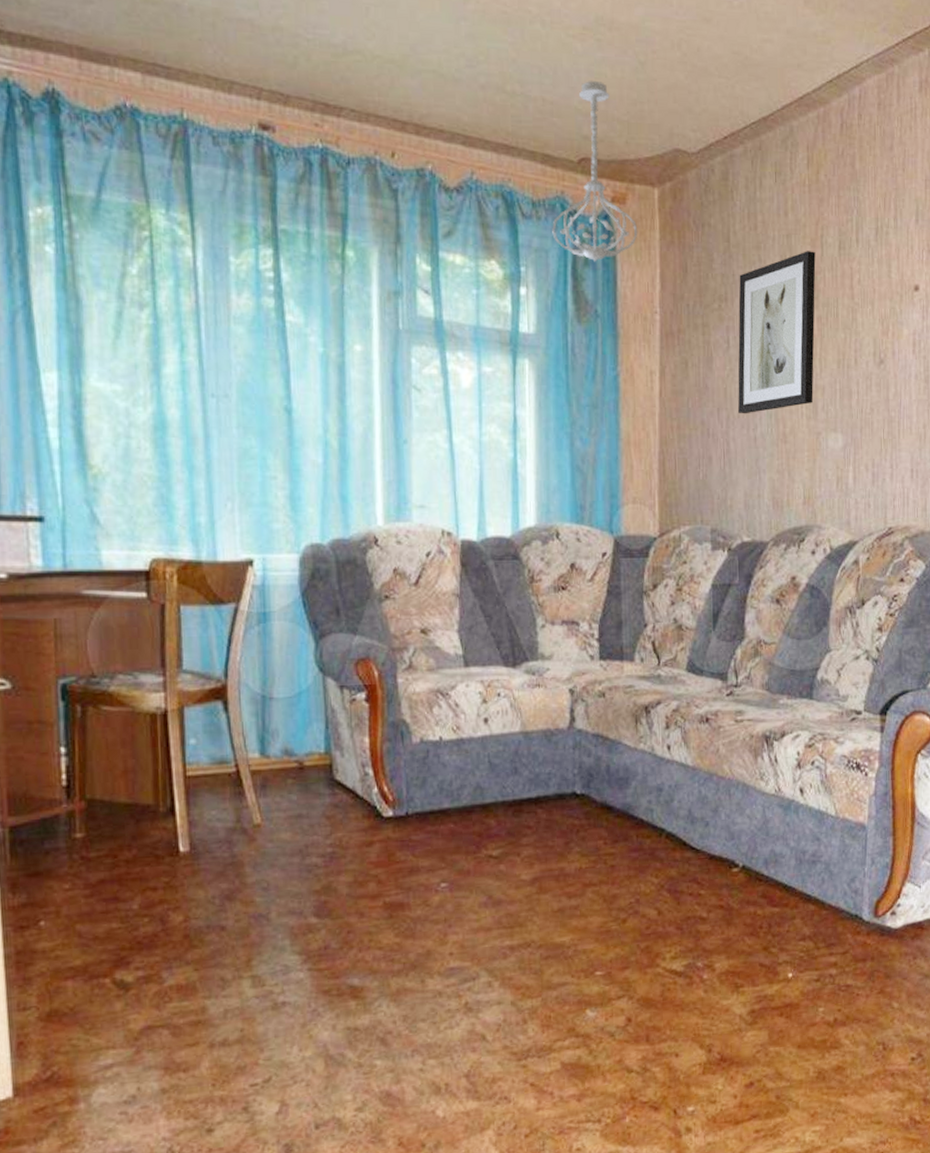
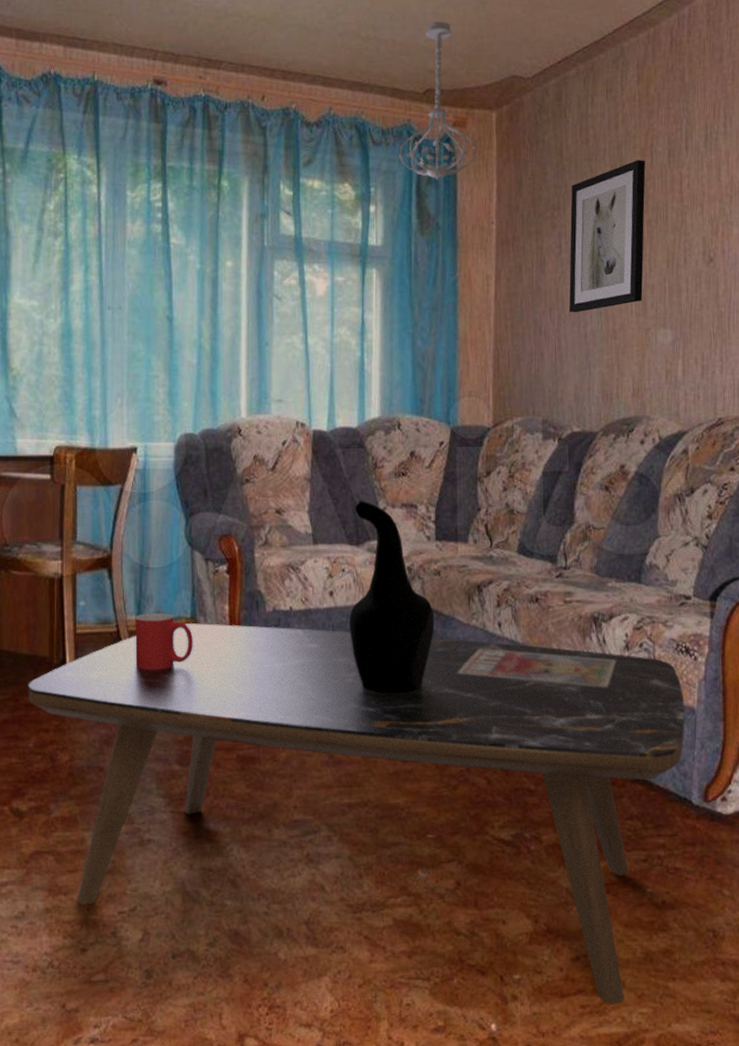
coffee table: none [128,758,856,1126] -> present [28,623,685,1004]
mug: none [258,749,330,814] -> present [135,613,194,670]
decorative vase: none [507,618,600,827] -> present [349,501,435,694]
magazine: none [624,773,788,808] -> present [457,648,616,687]

